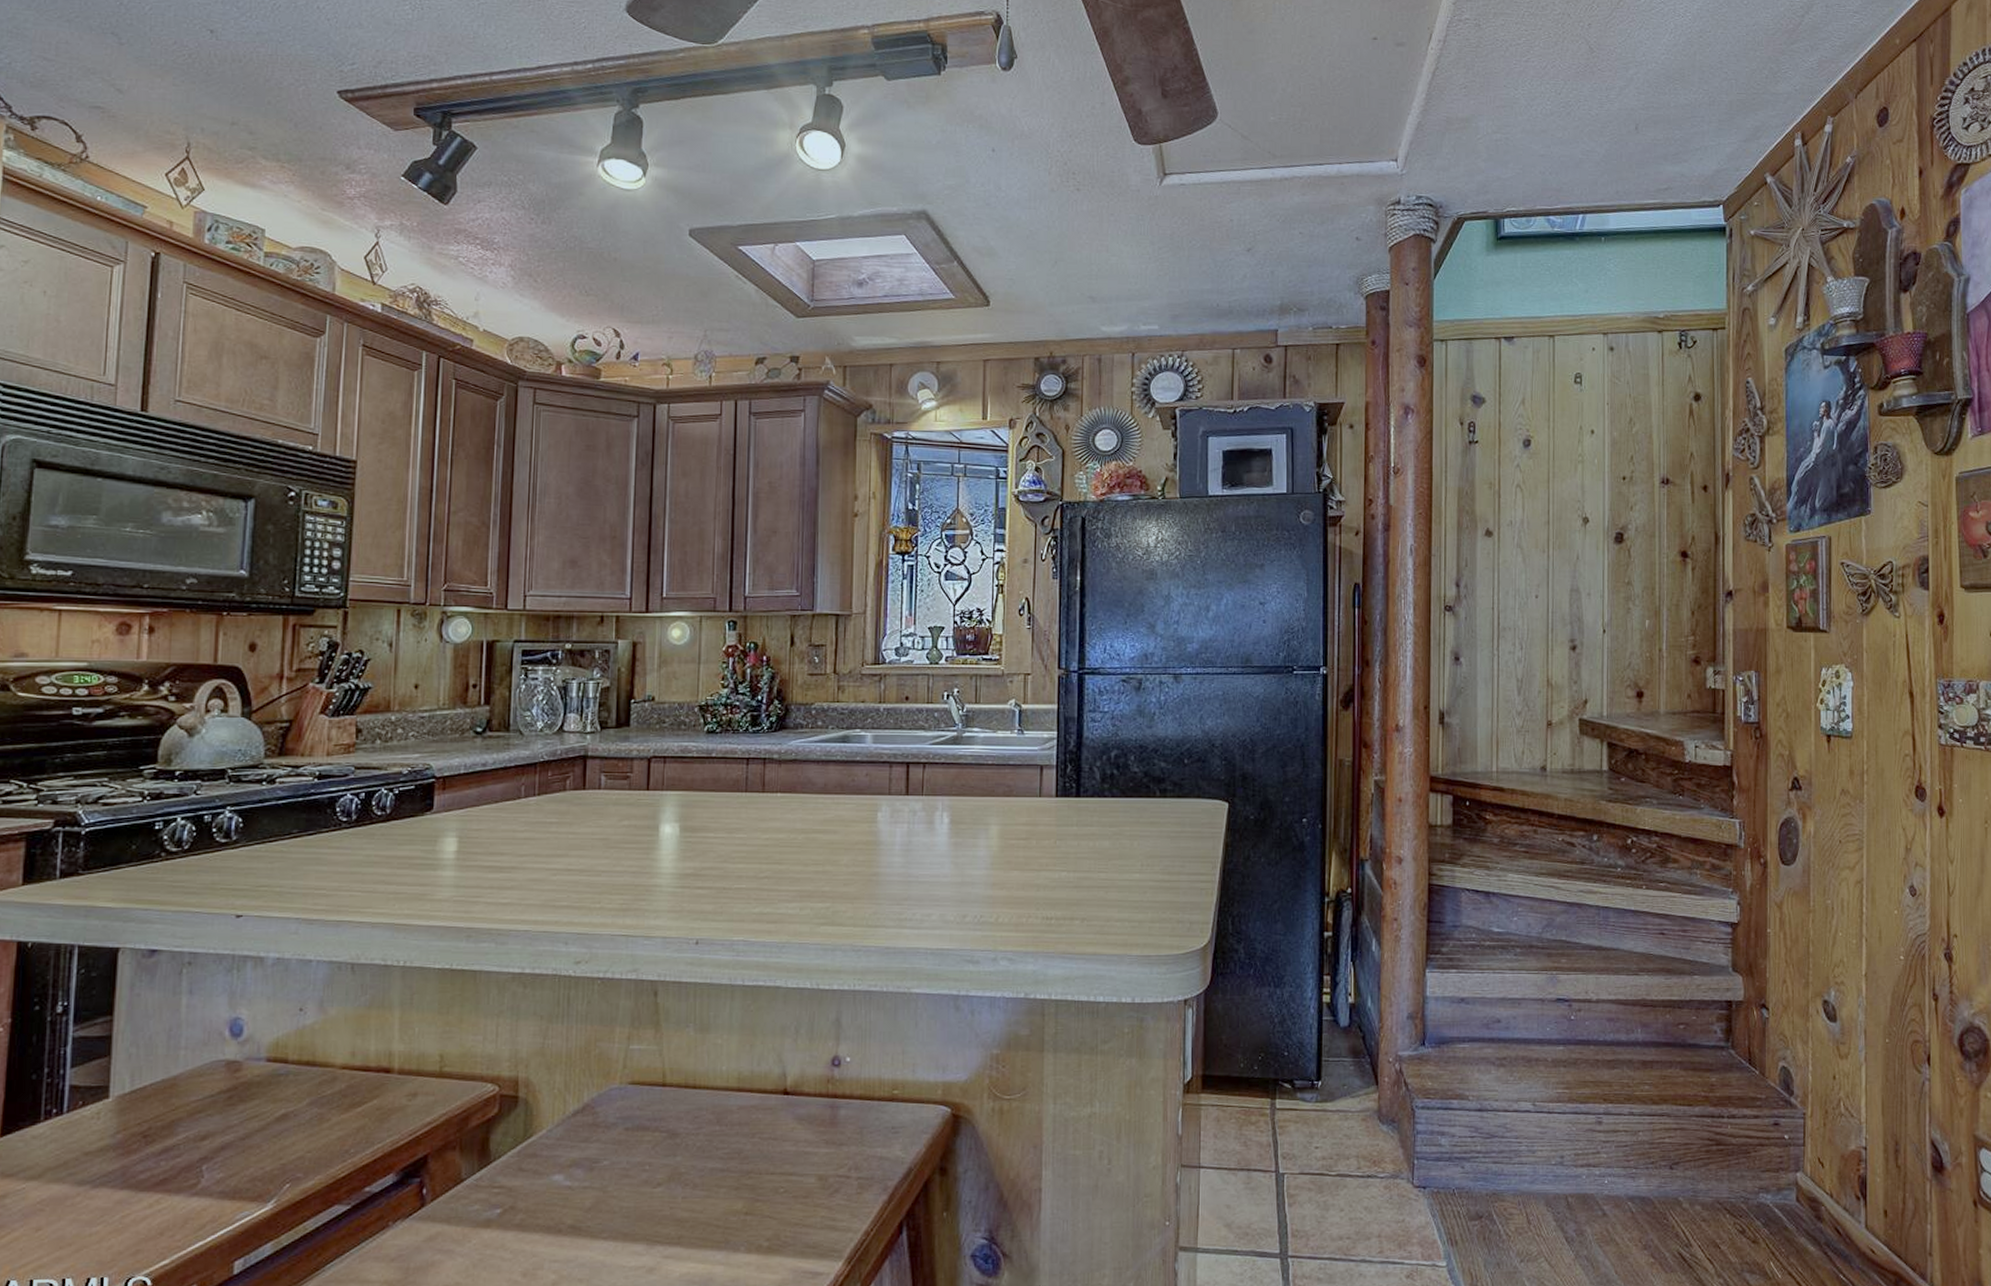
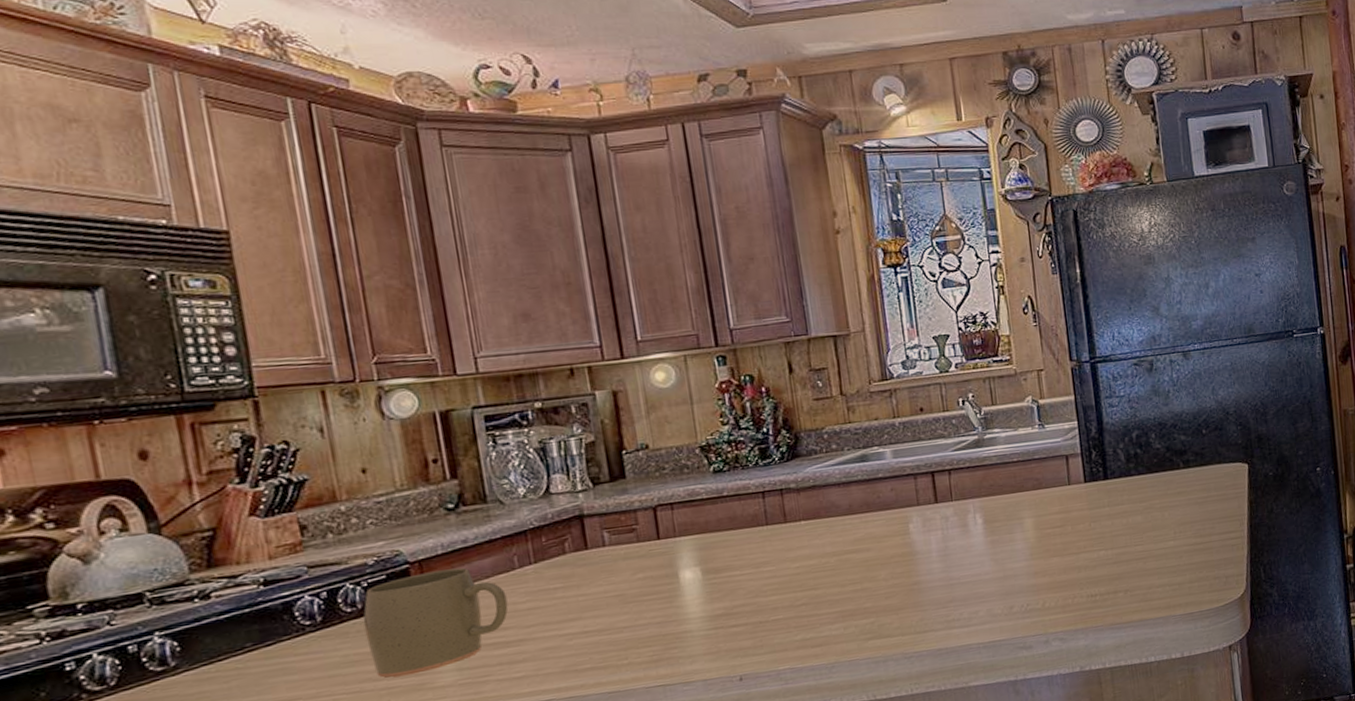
mug: none [387,789,509,883] -> present [363,567,509,678]

